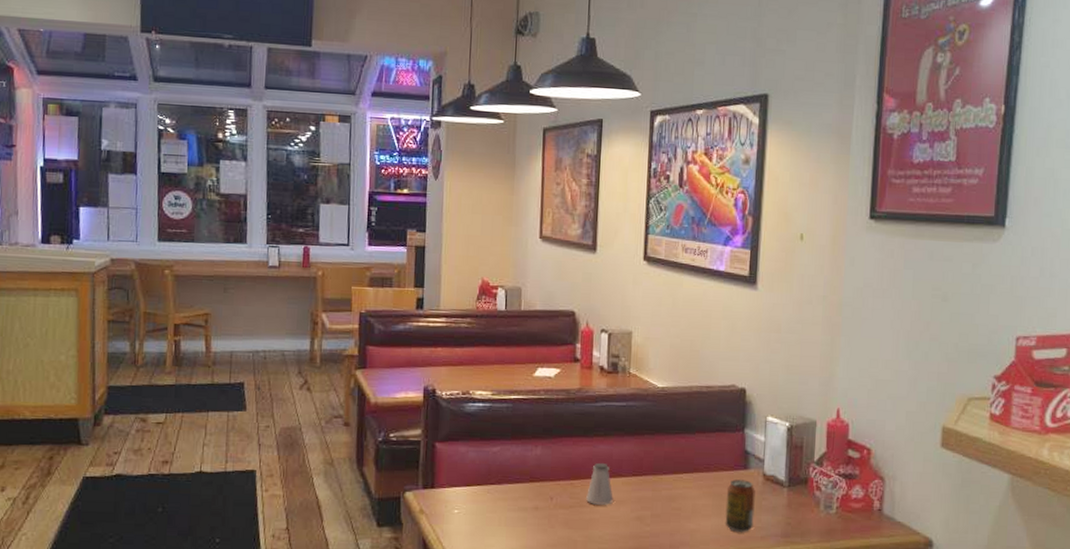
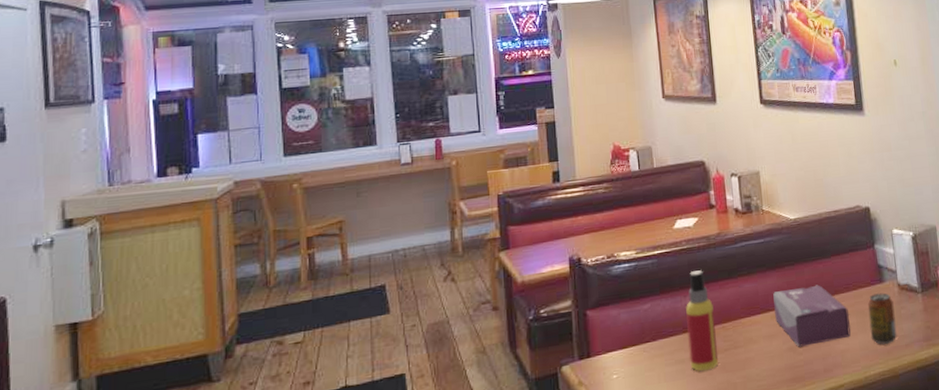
spray bottle: none [533,422,564,523] -> present [686,270,719,371]
saltshaker: present [586,462,613,506] -> none [739,301,765,345]
tissue box: none [627,458,705,519] -> present [773,284,851,347]

